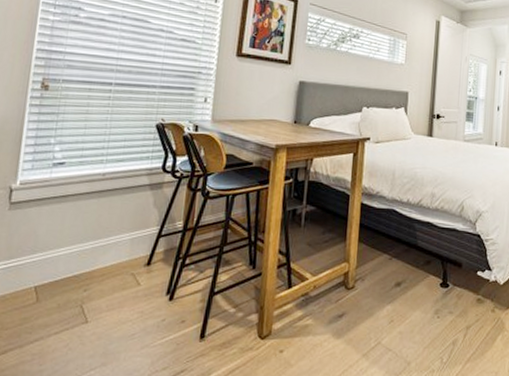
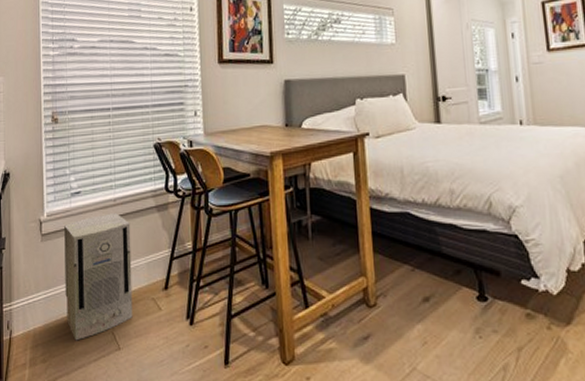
air purifier: none [28,187,119,313] -> present [64,213,133,341]

